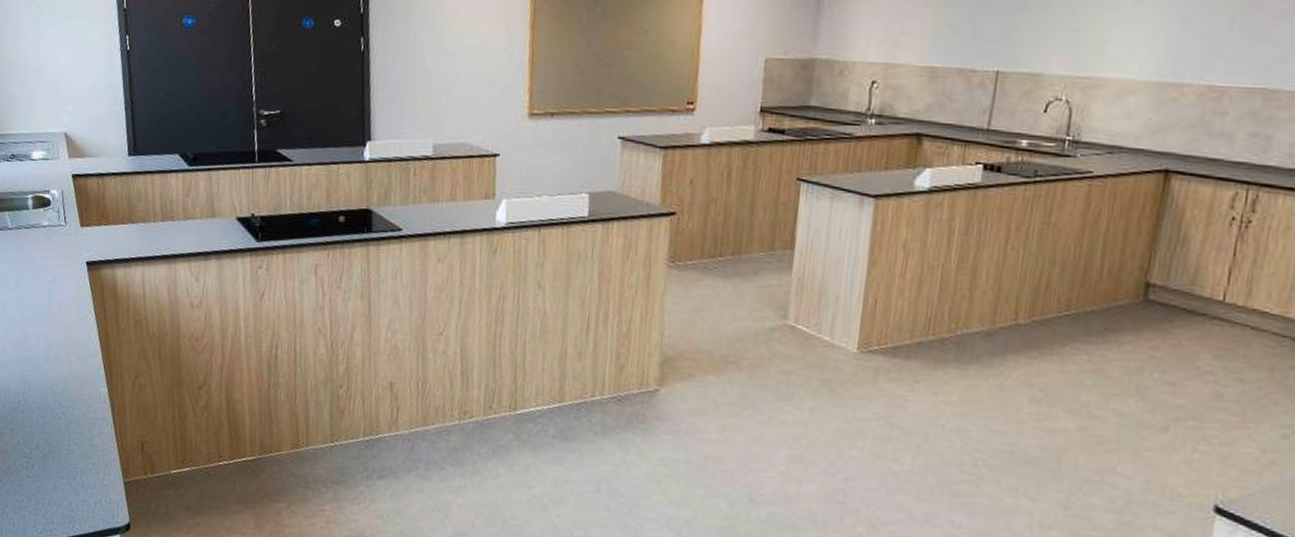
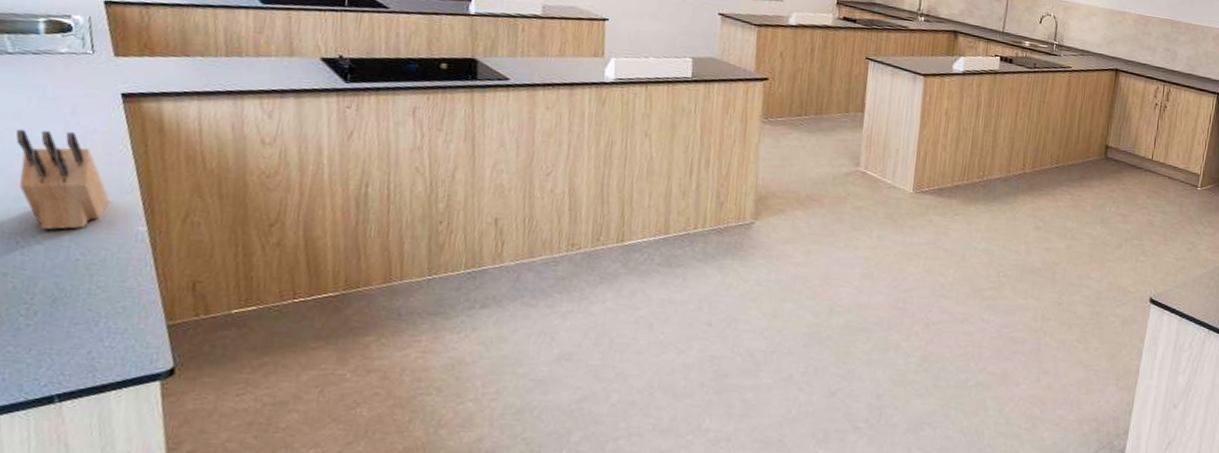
knife block: none [15,297,81,391] -> present [15,128,111,230]

